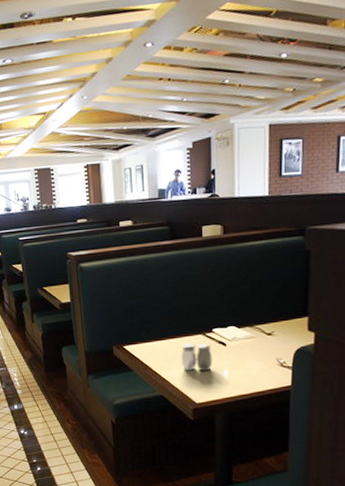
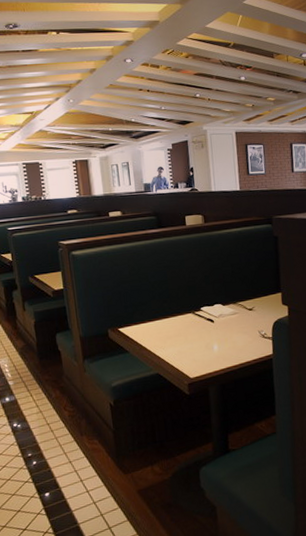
salt and pepper shaker: present [181,343,213,372] -> none [174,321,203,348]

